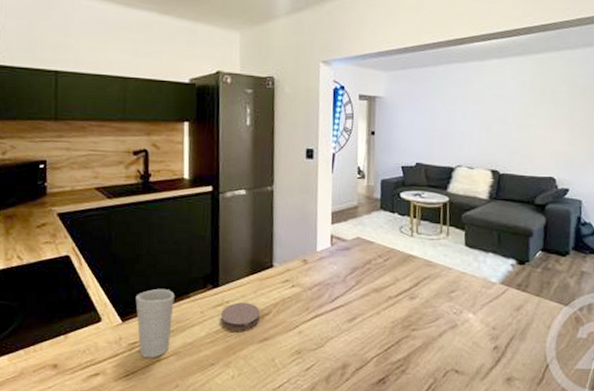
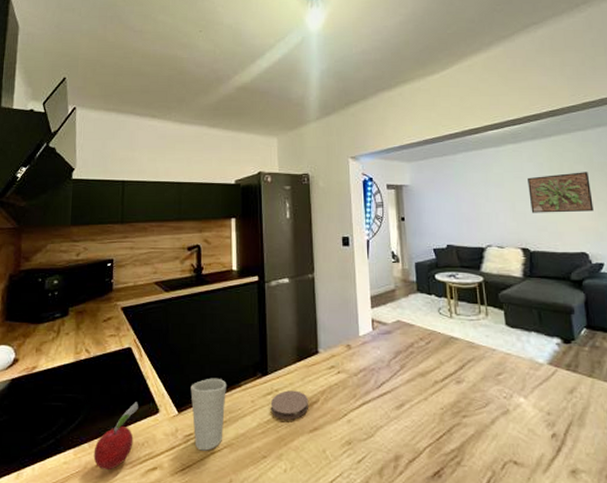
fruit: none [30,310,78,376] -> present [93,402,138,471]
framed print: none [506,94,570,136] -> present [528,172,594,213]

